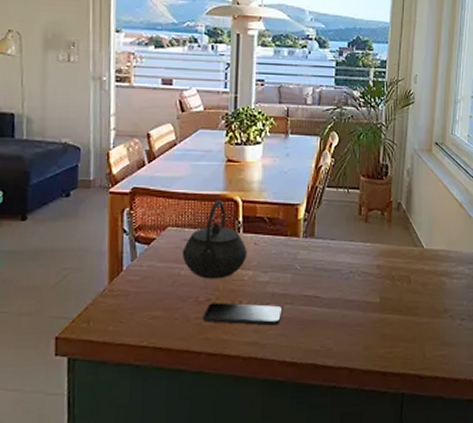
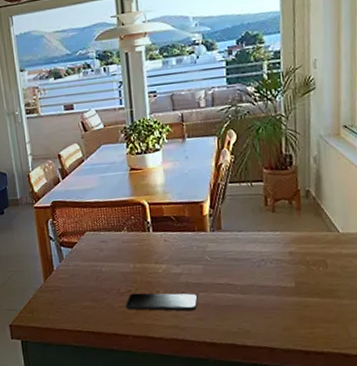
kettle: present [182,199,247,279] -> none [100,204,159,274]

